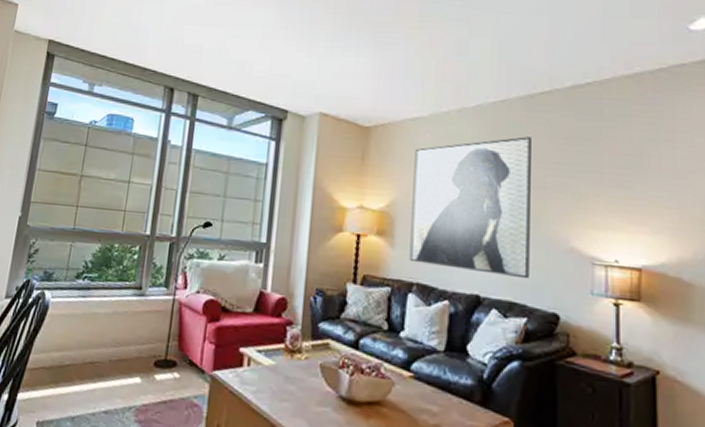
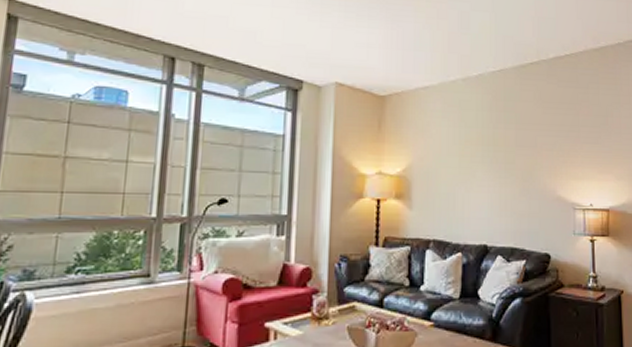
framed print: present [409,136,531,279] -> none [426,102,526,227]

